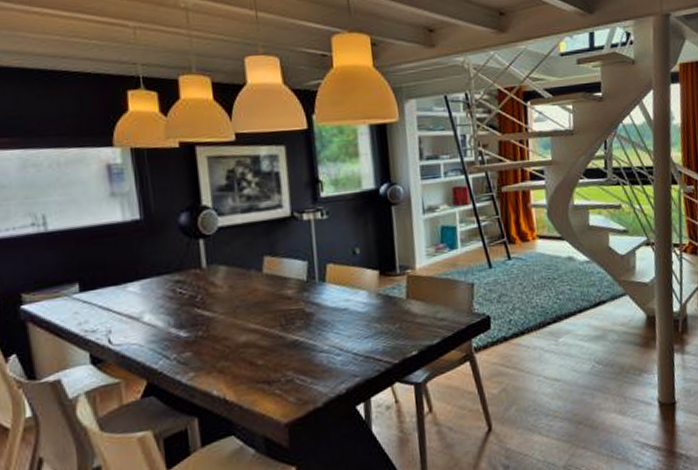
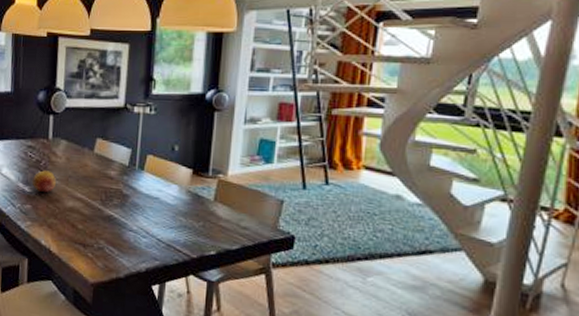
fruit: none [187,305,222,334] -> present [32,170,57,193]

